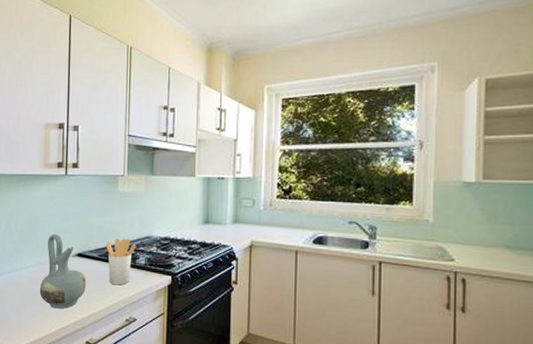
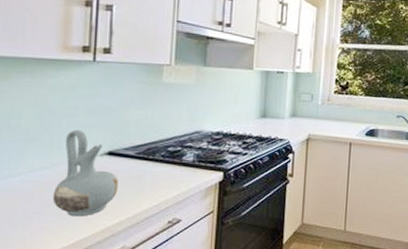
utensil holder: present [106,238,136,286] -> none [145,134,183,185]

